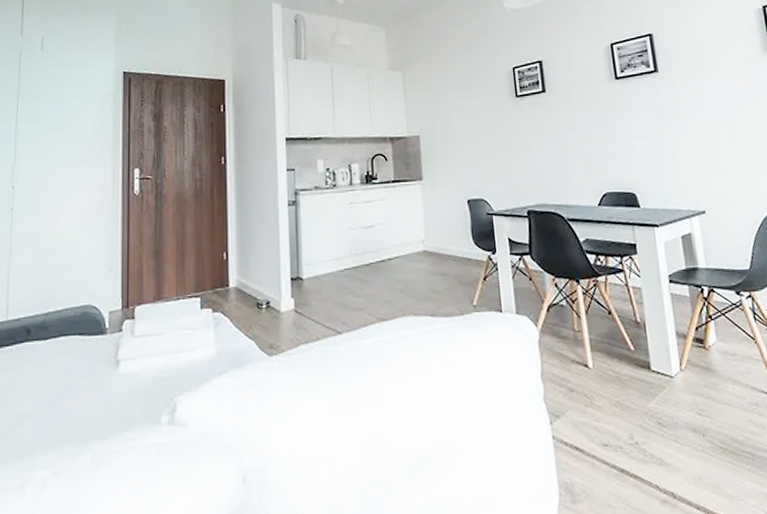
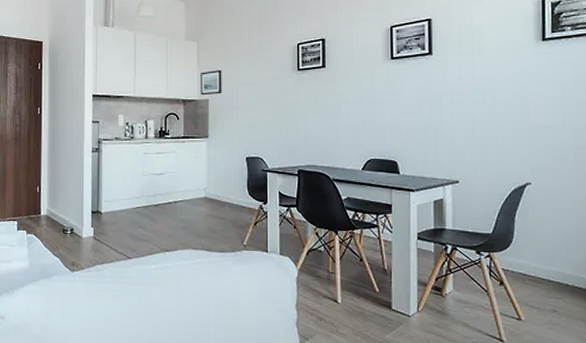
wall art: none [408,100,434,132] -> present [200,69,222,96]

